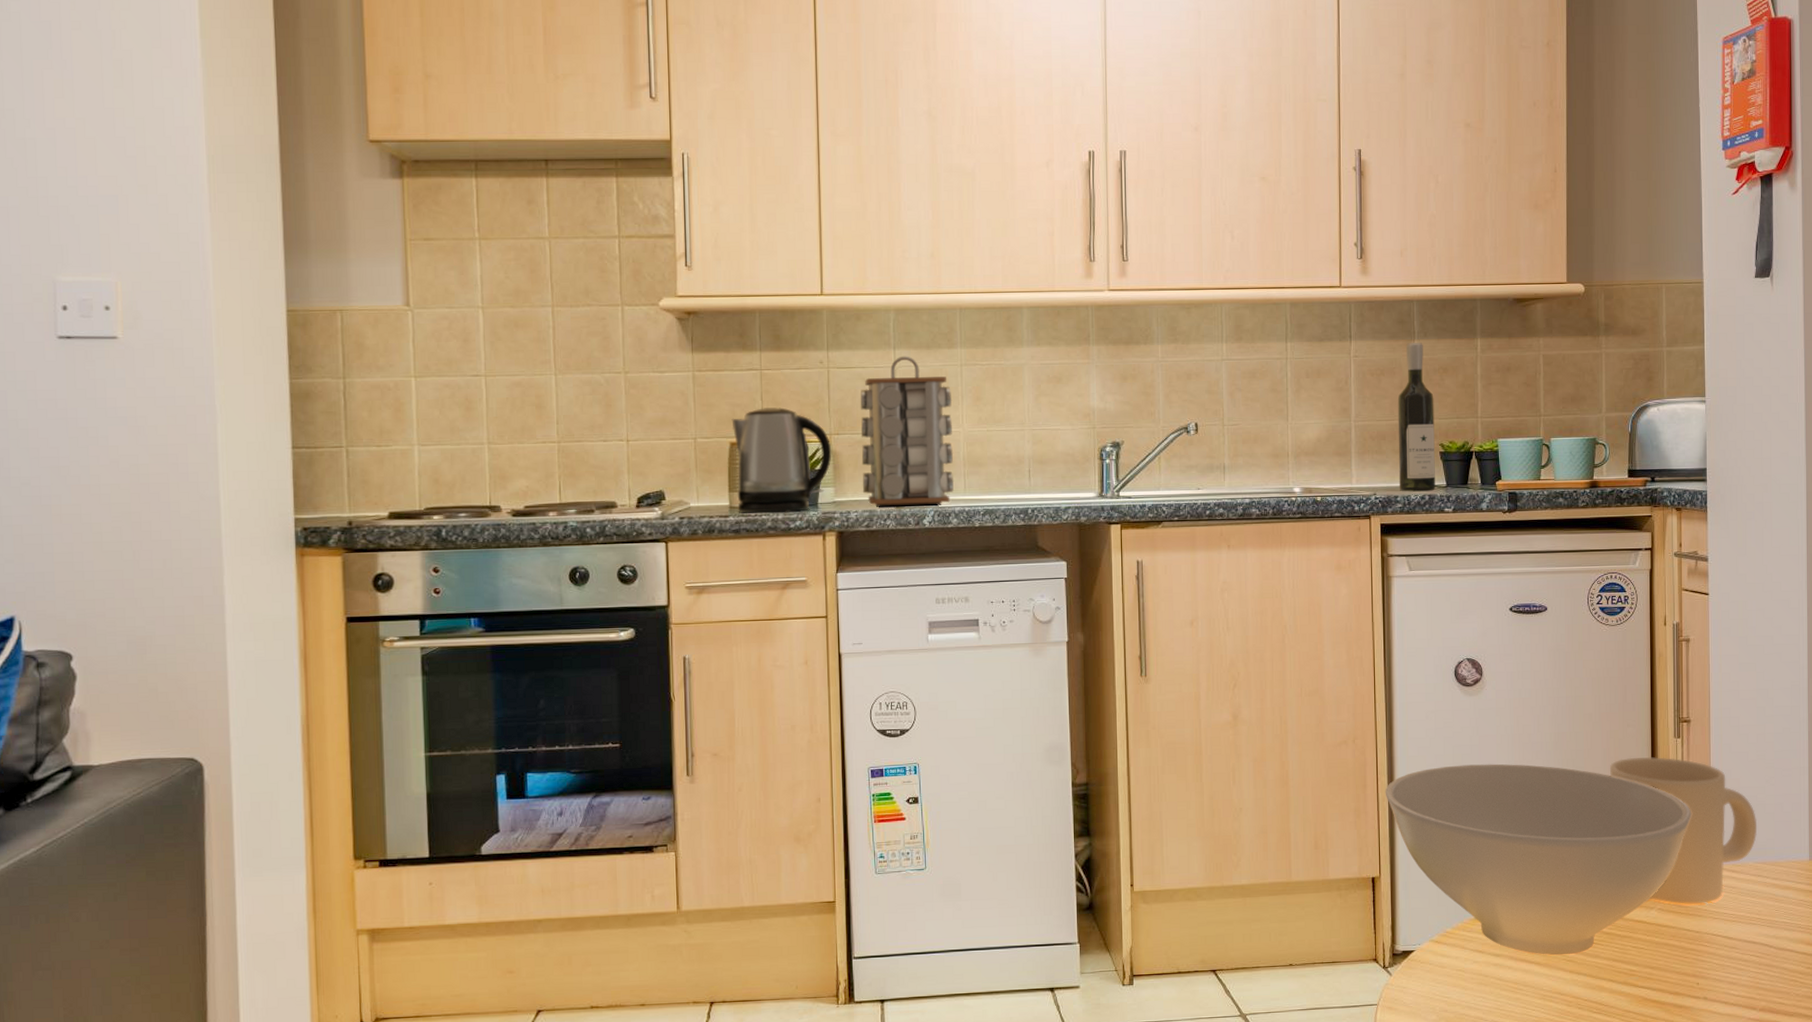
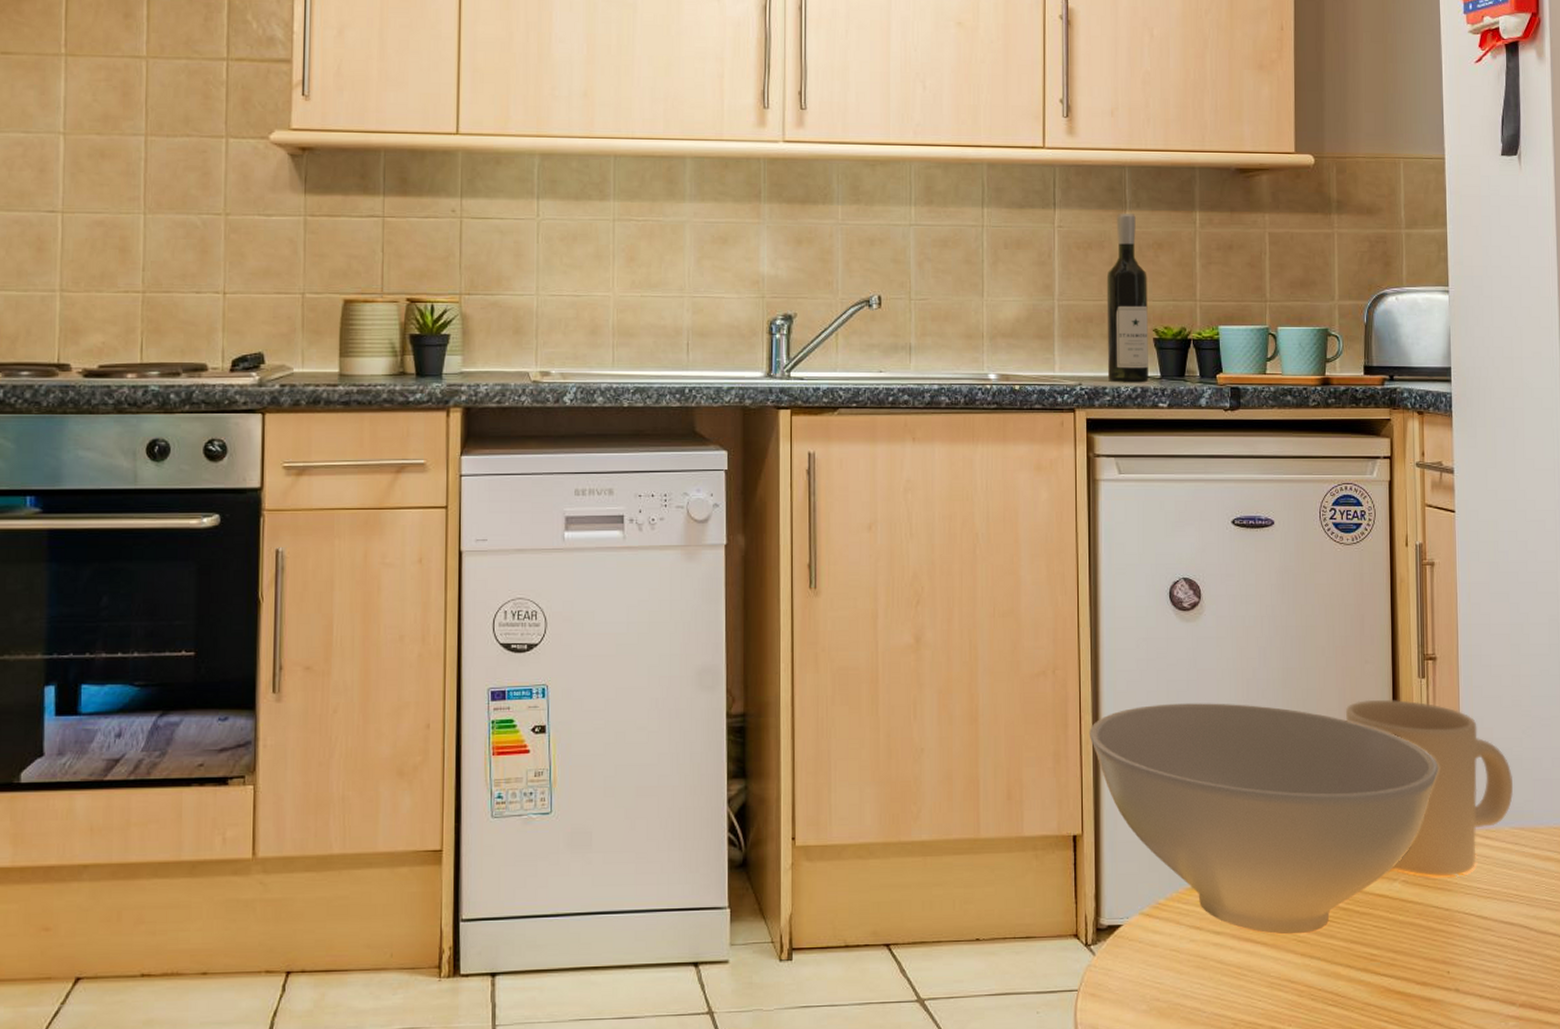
kettle: present [731,407,832,513] -> none [346,261,461,384]
spice rack: present [860,355,954,507] -> none [494,207,601,381]

